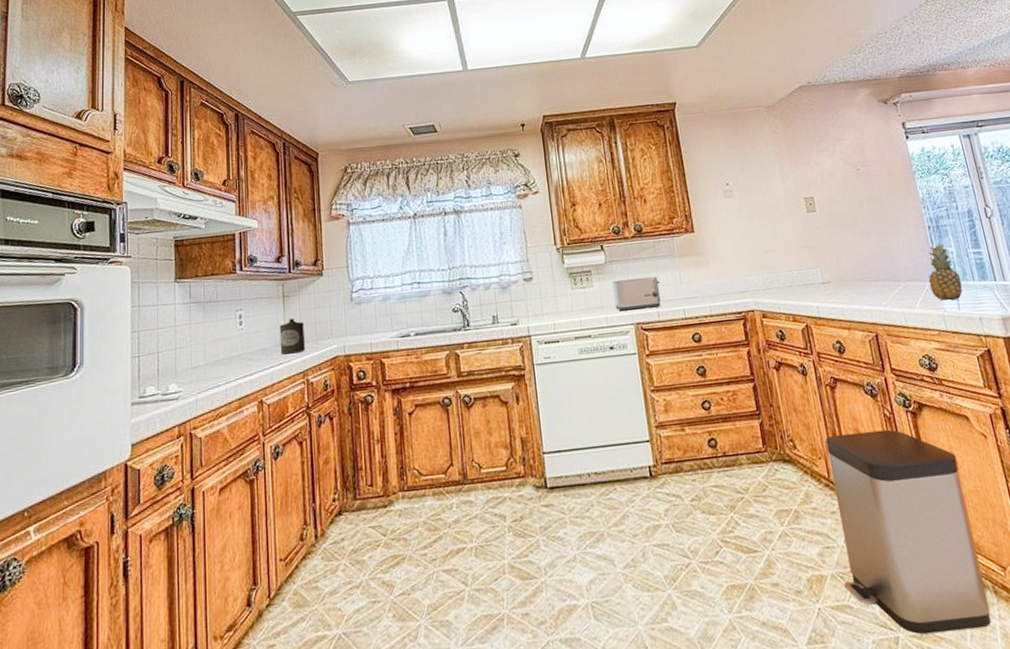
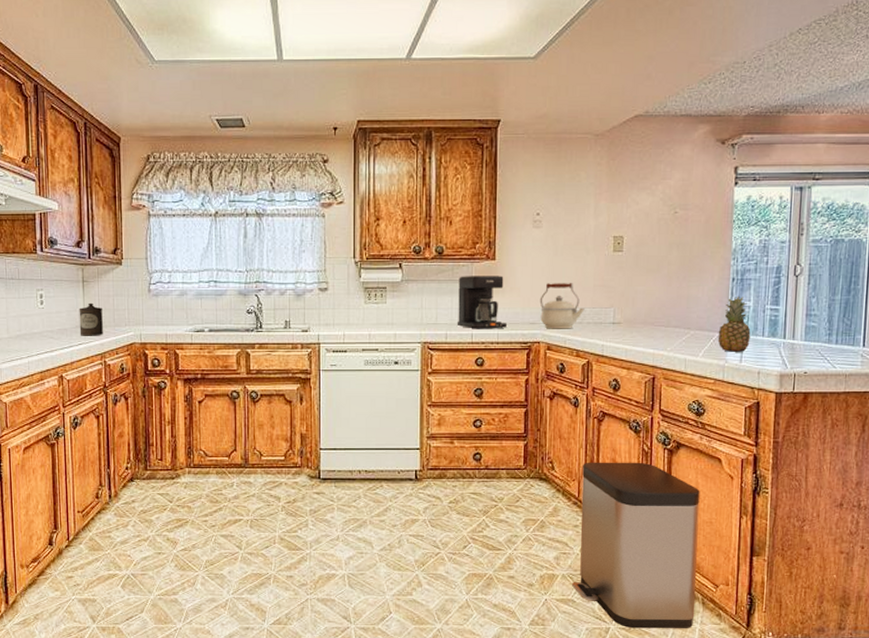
toaster: present [612,276,661,311] -> none [405,299,453,329]
coffee maker: none [661,247,719,304] -> present [456,276,508,329]
kettle: none [745,247,792,296] -> present [539,283,585,329]

